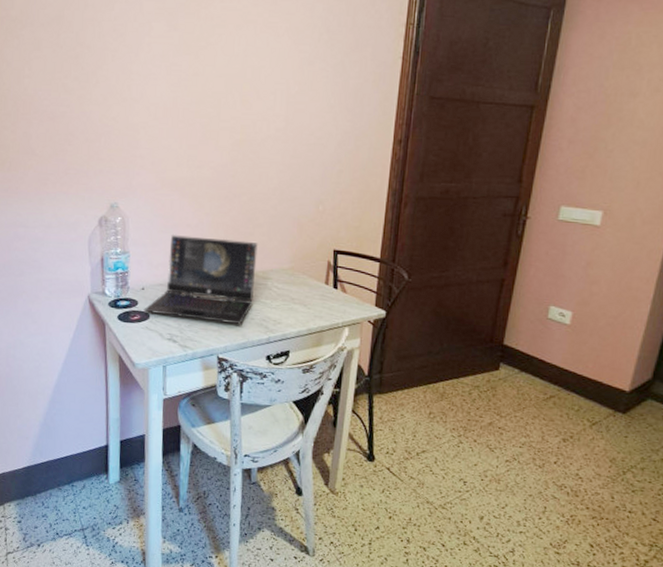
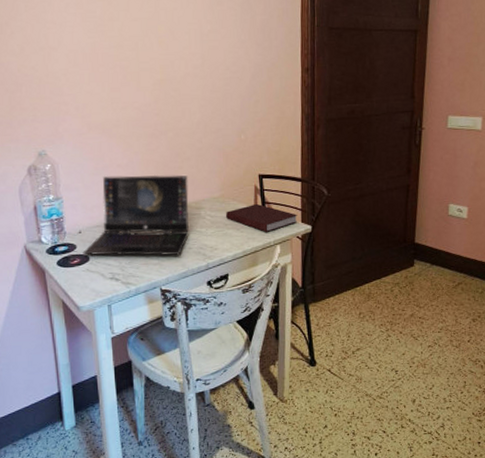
notebook: none [294,280,372,312] -> present [226,203,298,232]

